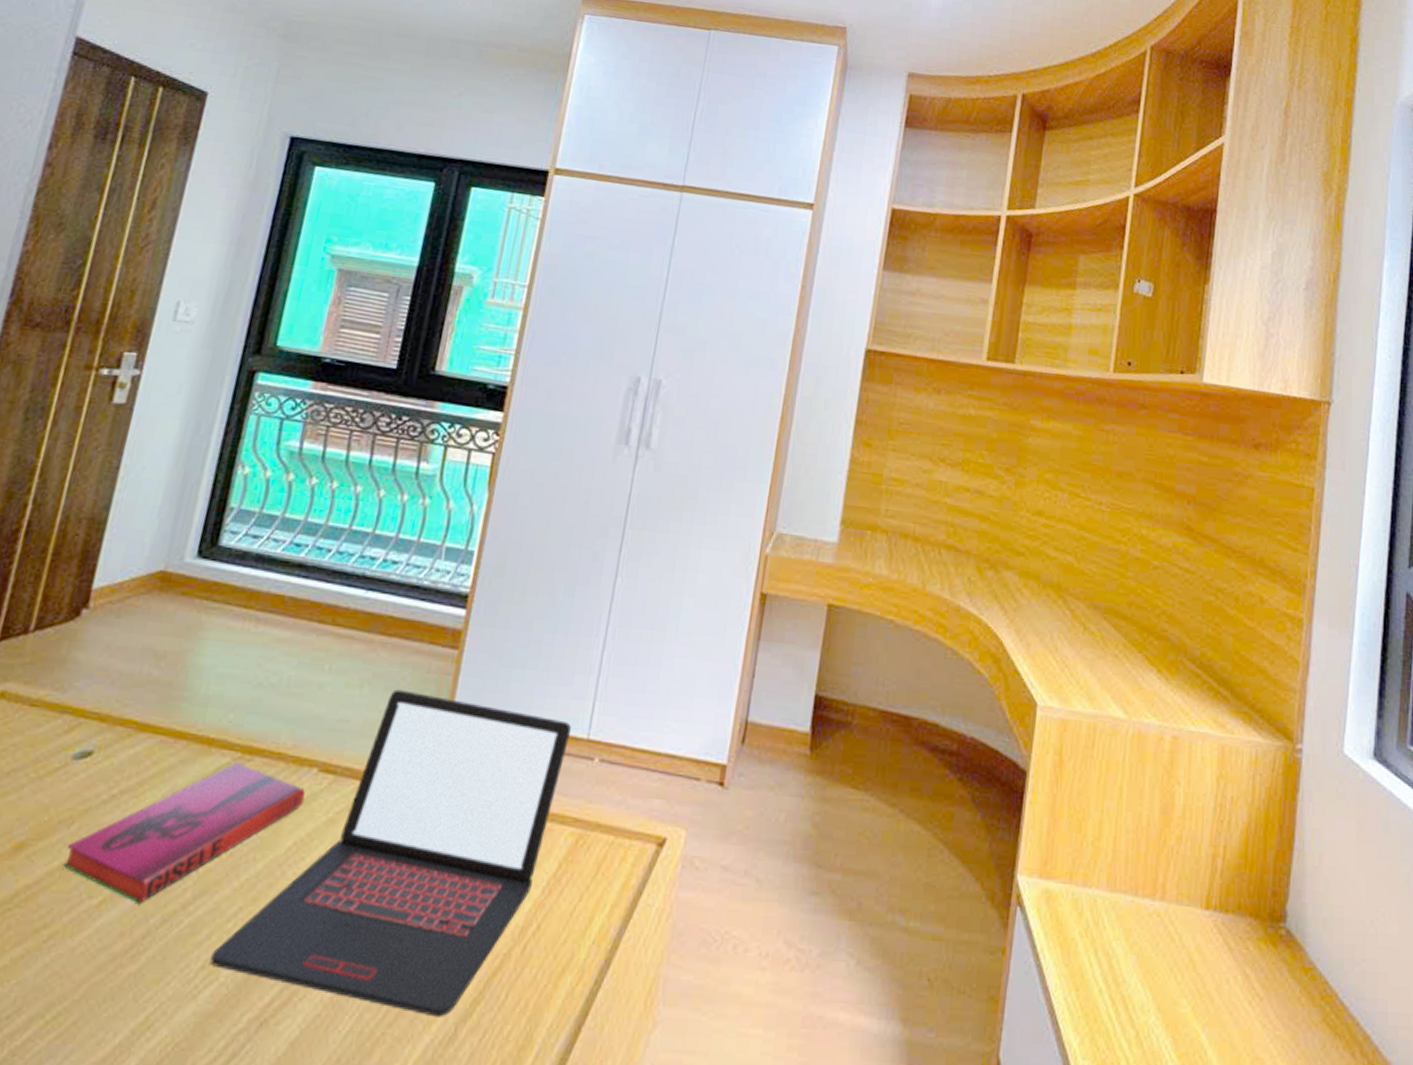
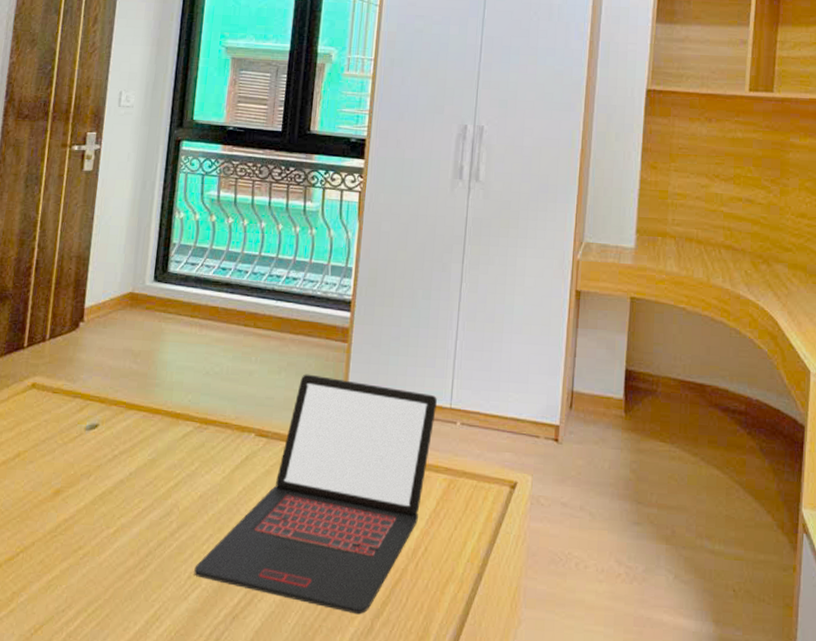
hardback book: present [63,761,305,905] -> none [87,430,247,533]

